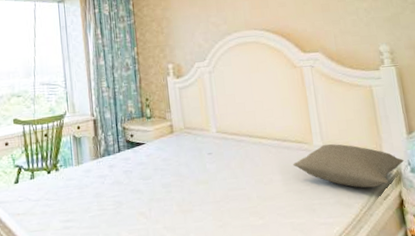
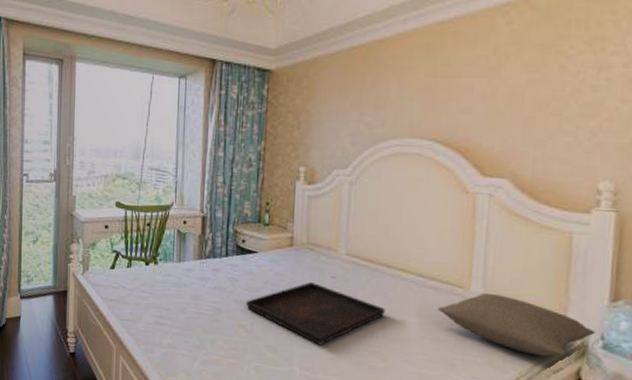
serving tray: none [142,161,255,217] -> present [246,281,385,345]

